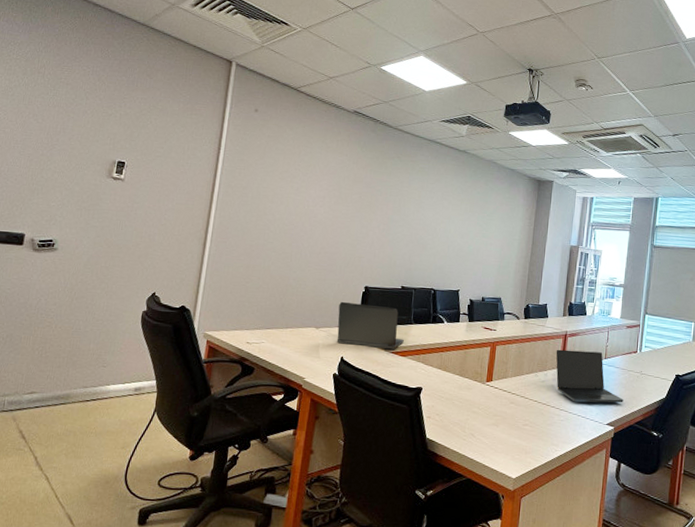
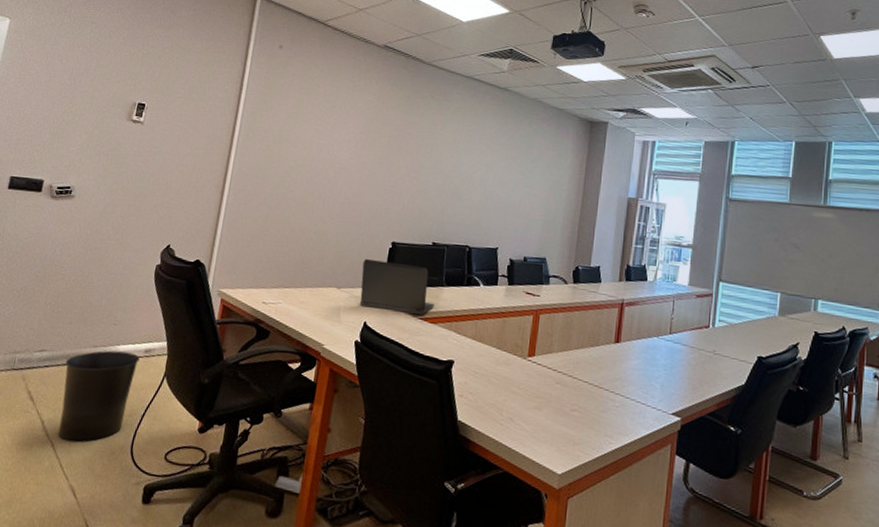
waste bin: none [51,390,130,474] -> present [57,350,140,442]
laptop: present [556,349,624,403] -> none [610,320,693,389]

